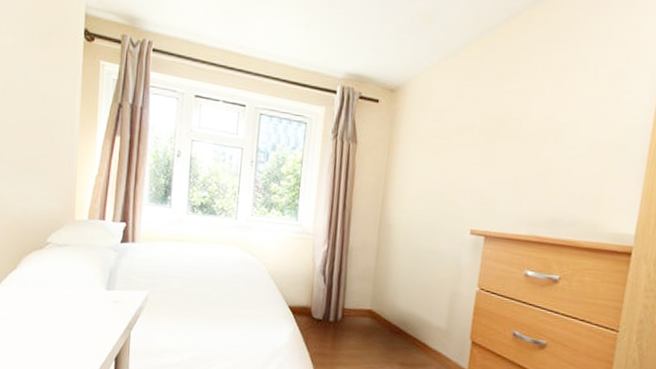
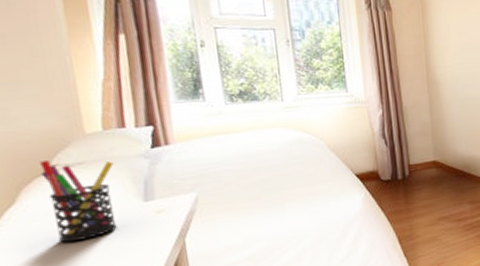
pen holder: none [38,236,90,313] -> present [39,159,117,243]

